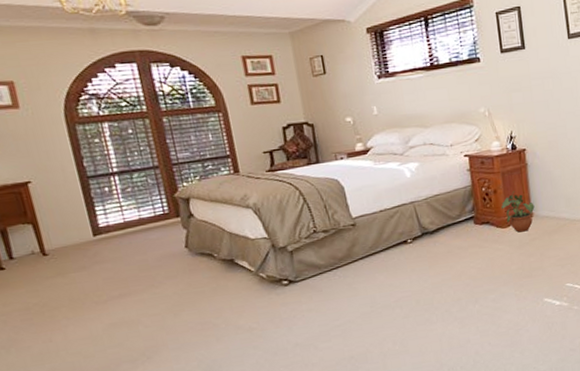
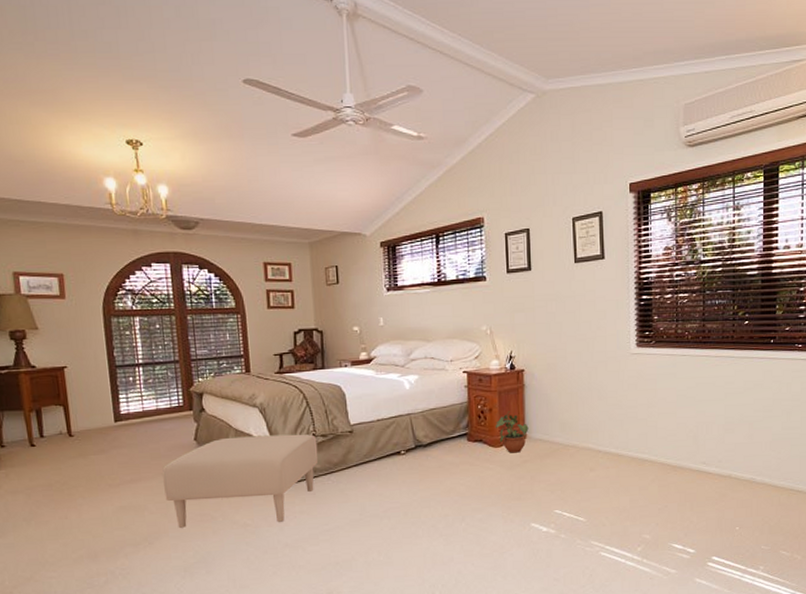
ottoman: none [153,231,322,339] -> present [162,434,319,528]

